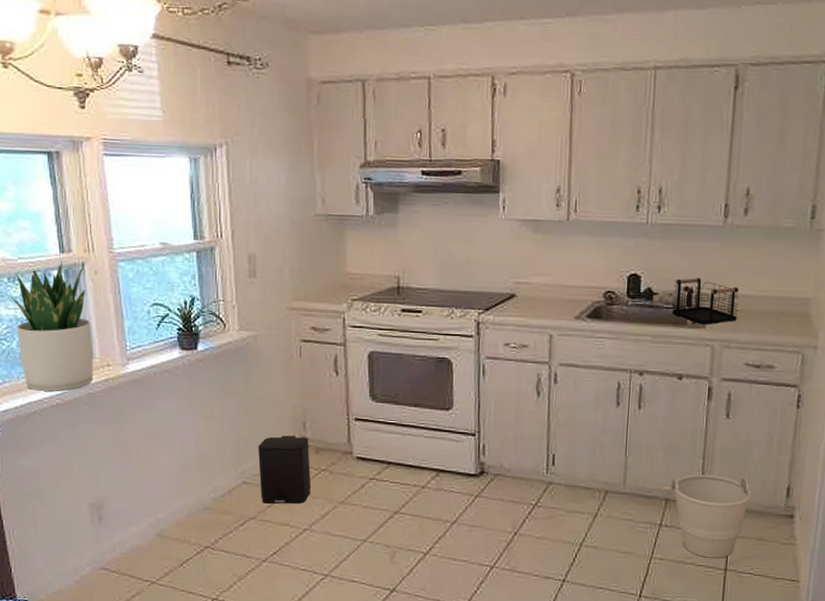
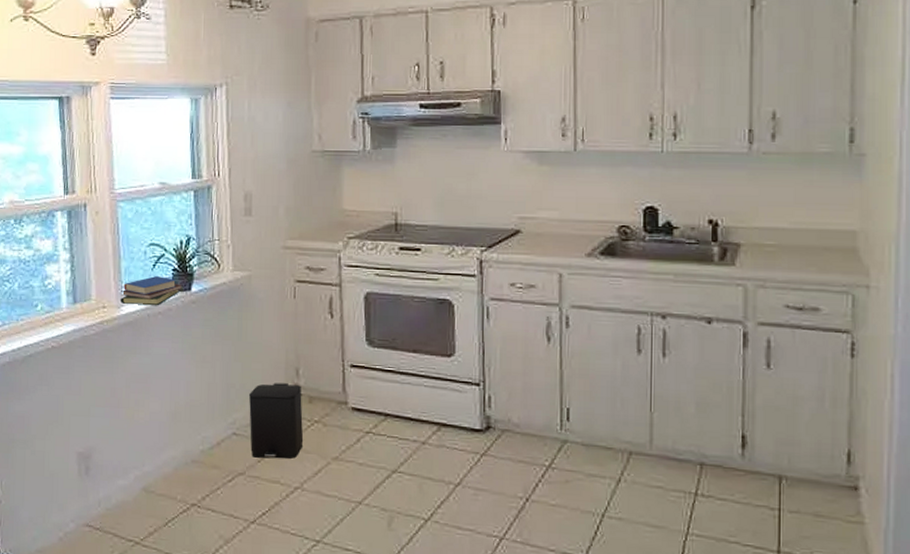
planter: present [10,260,94,392] -> none [16,202,91,335]
book: none [124,335,189,363] -> present [120,276,183,305]
bucket: present [661,473,753,558] -> none [694,433,805,538]
dish rack: present [672,278,739,324] -> none [696,210,772,261]

